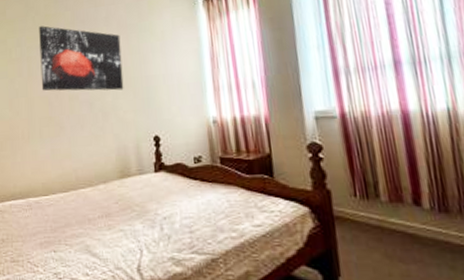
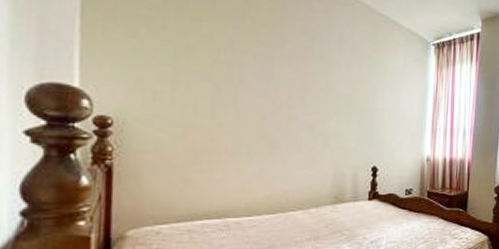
wall art: present [39,26,124,91] -> none [255,30,352,118]

